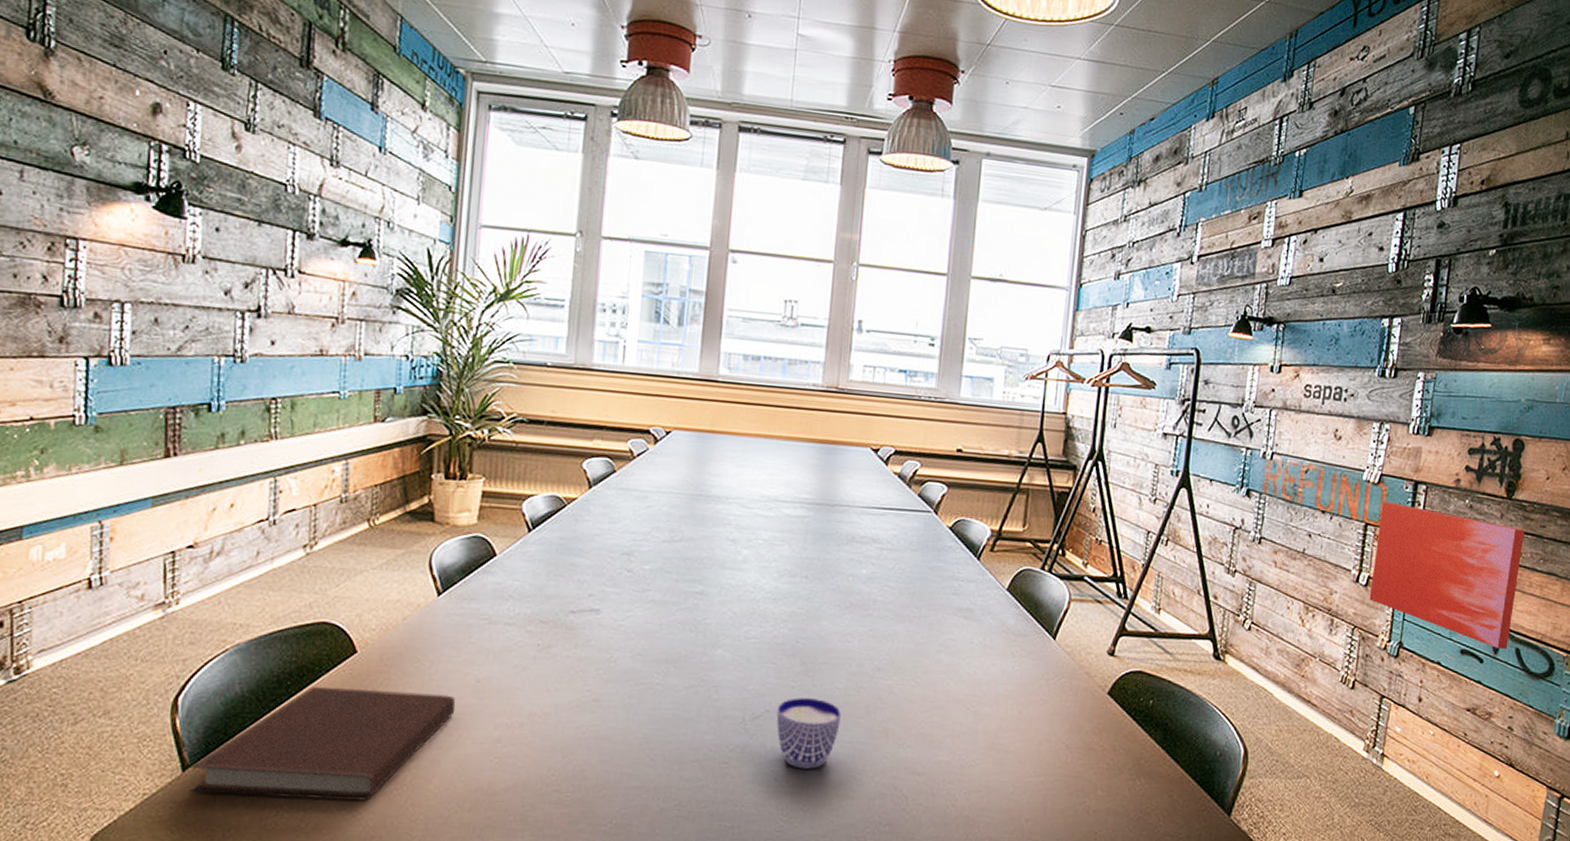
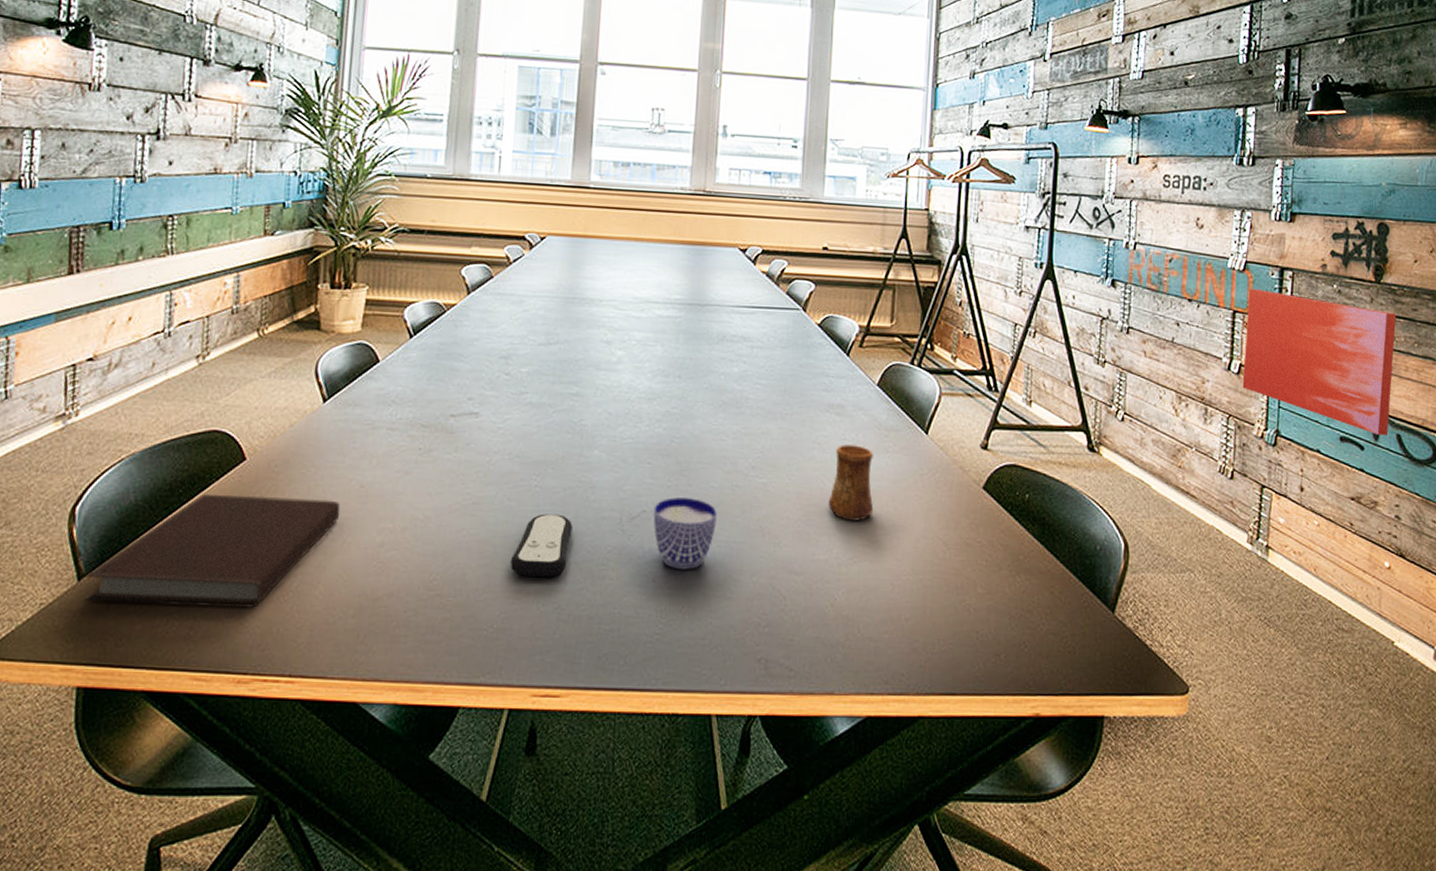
remote control: none [630,711,694,774] -> present [510,513,573,577]
cup: none [953,647,1000,724] -> present [828,444,874,521]

